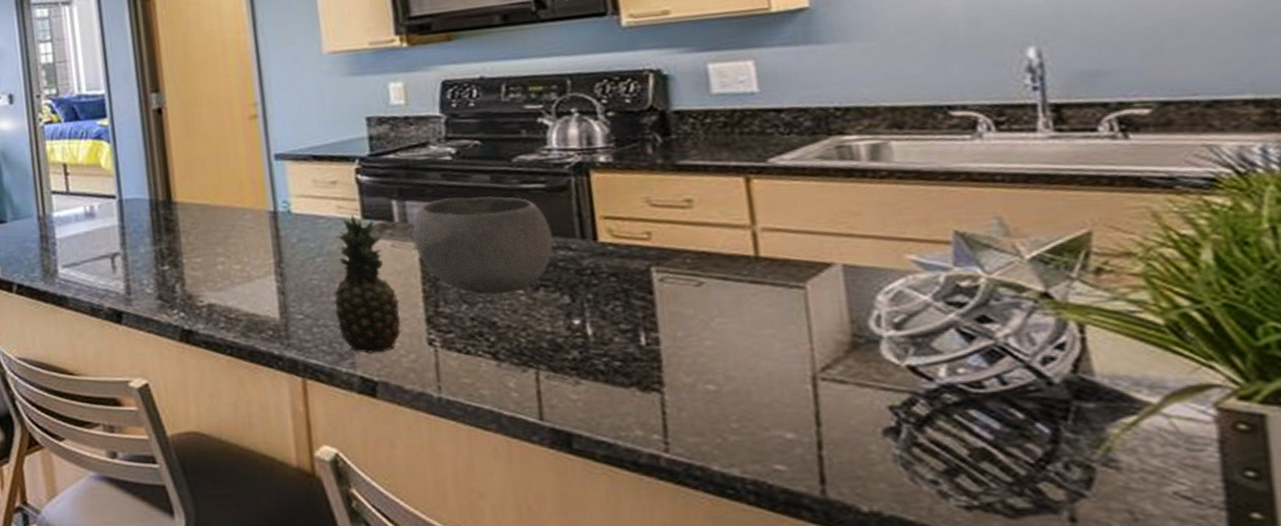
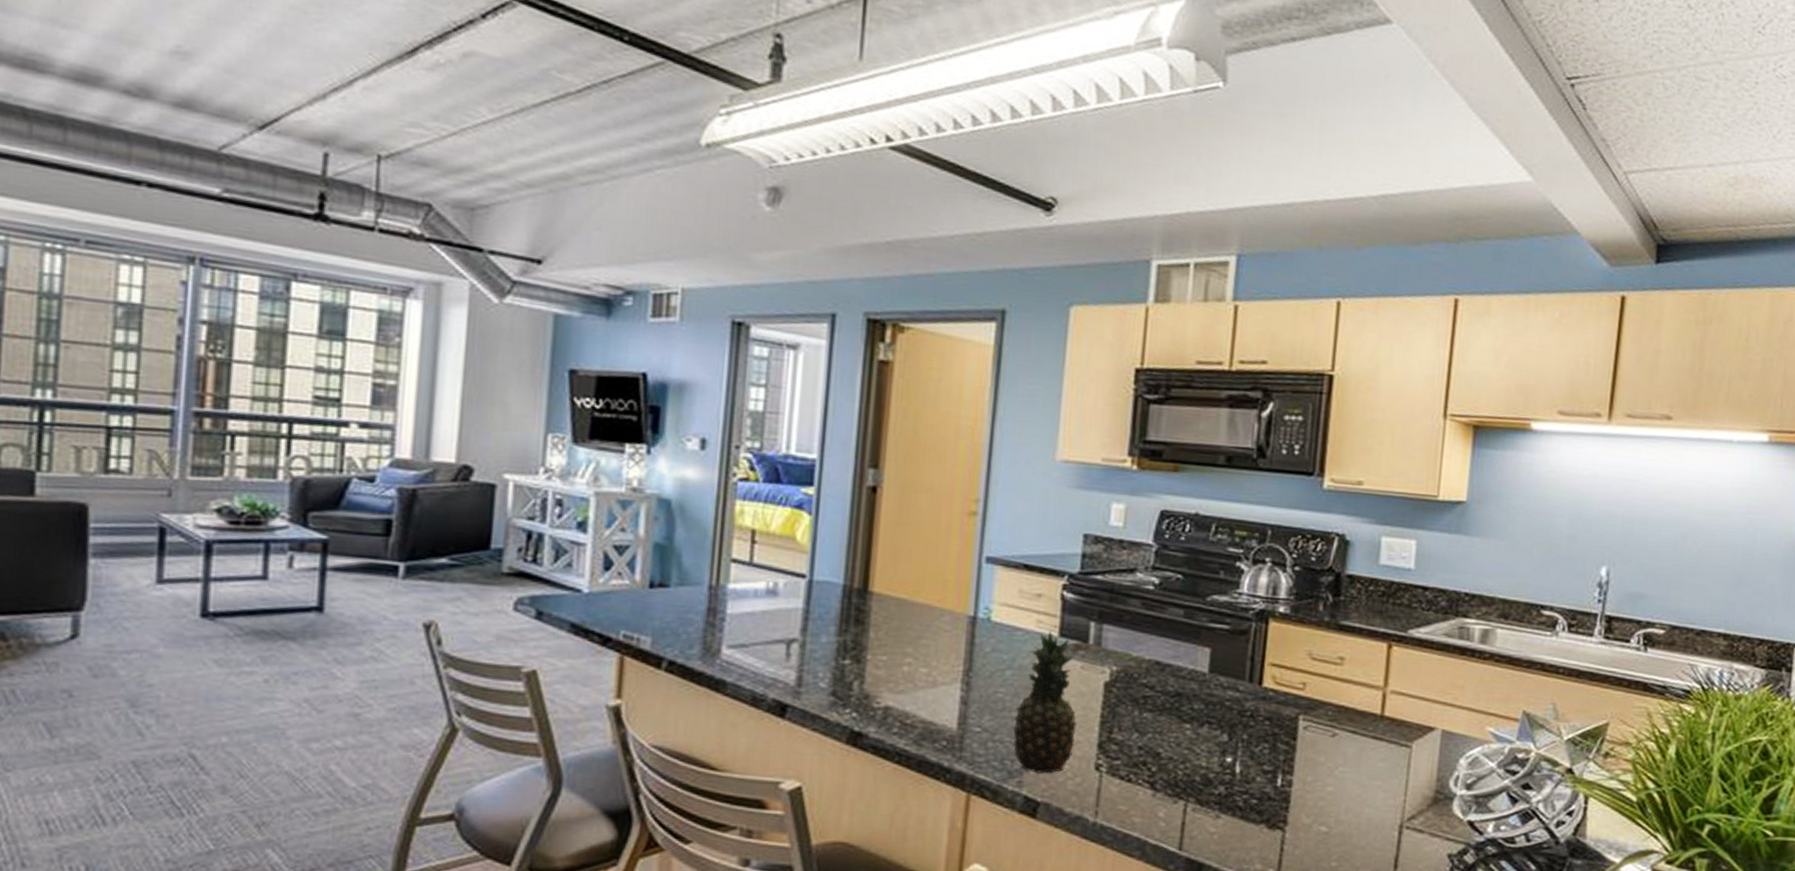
bowl: present [412,196,554,295] -> none [1102,627,1227,727]

